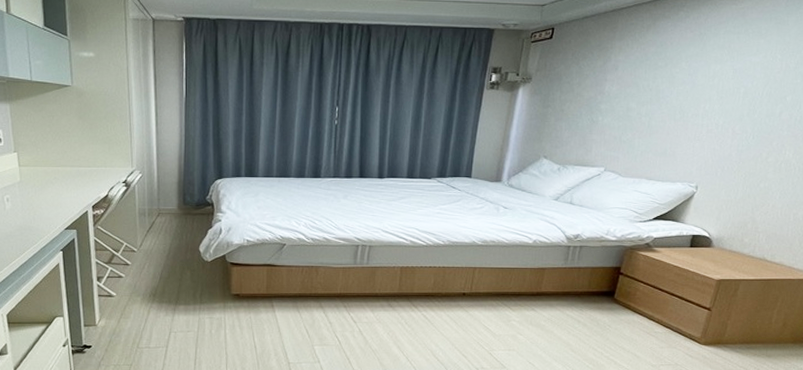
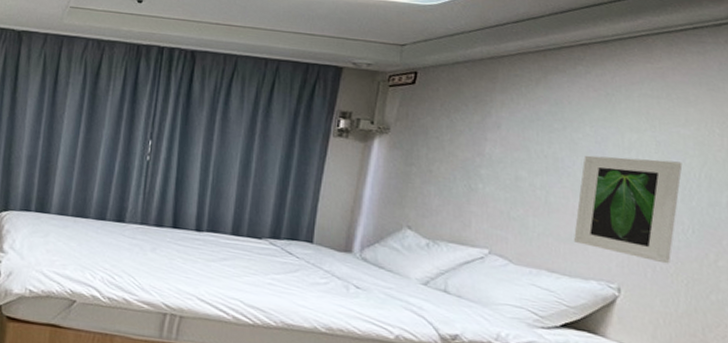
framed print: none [667,84,751,164] -> present [574,155,683,264]

